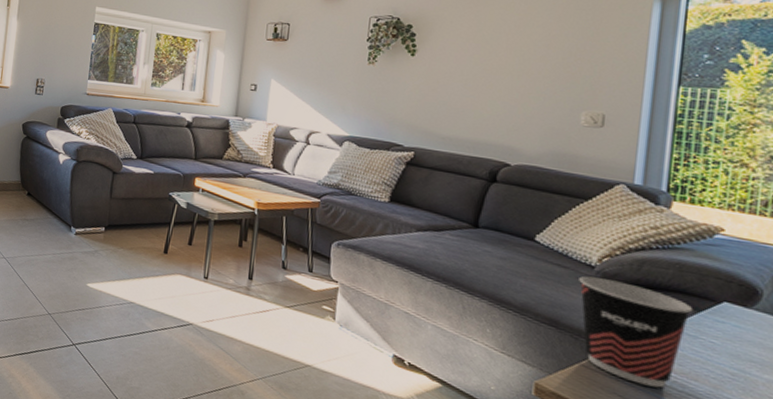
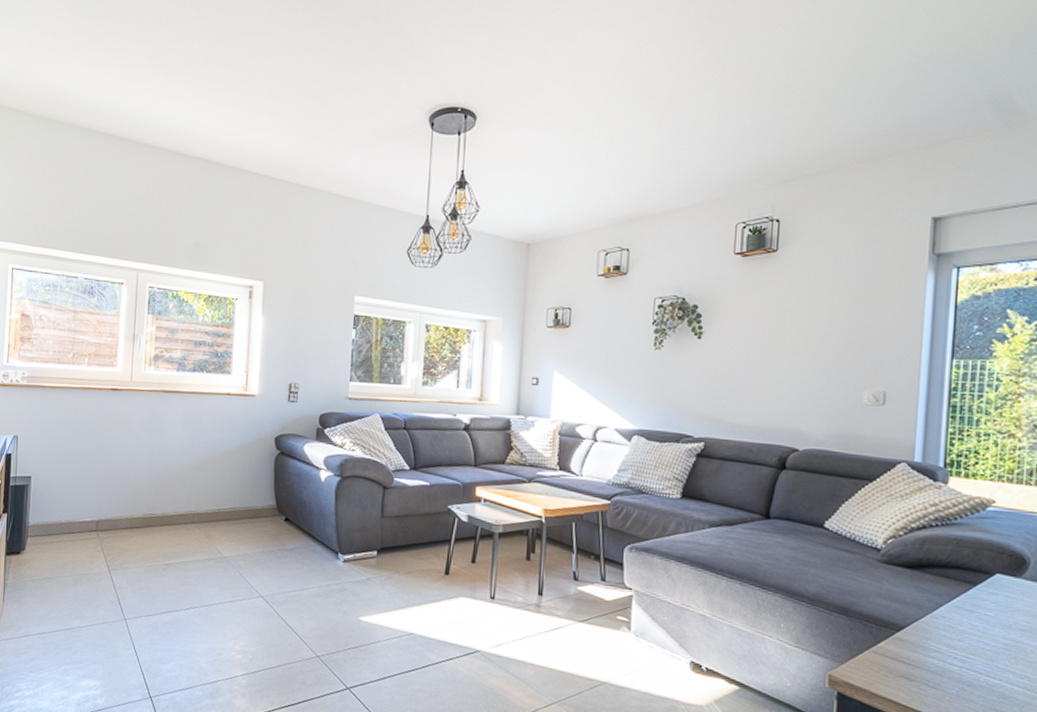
cup: present [579,276,694,388] -> none [866,559,970,666]

